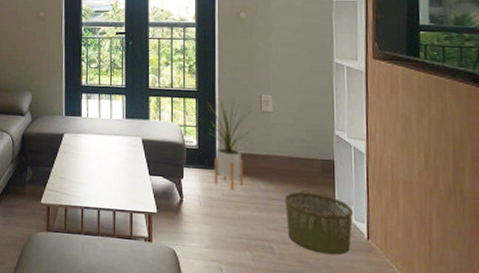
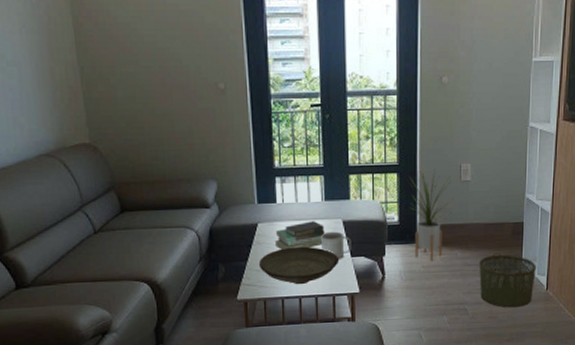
decorative bowl: none [62,158,138,197] -> present [258,246,340,285]
books: none [77,136,125,162] -> present [274,221,325,250]
mug: none [121,148,150,176] -> present [321,231,352,259]

